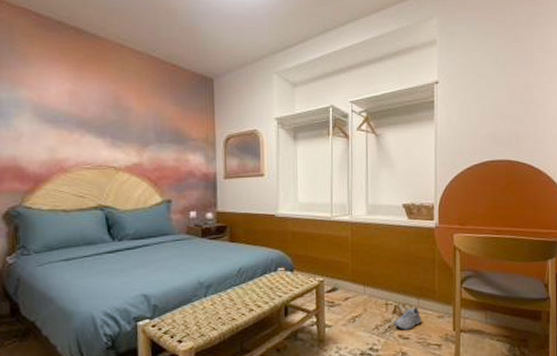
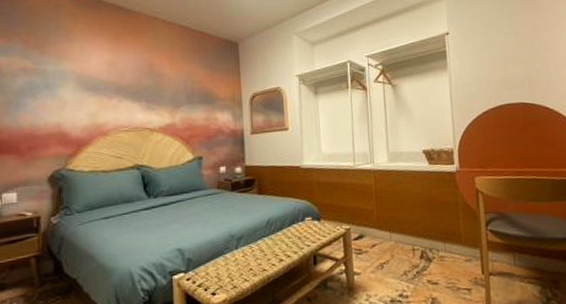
shoe: present [395,306,422,330] -> none [422,250,450,275]

